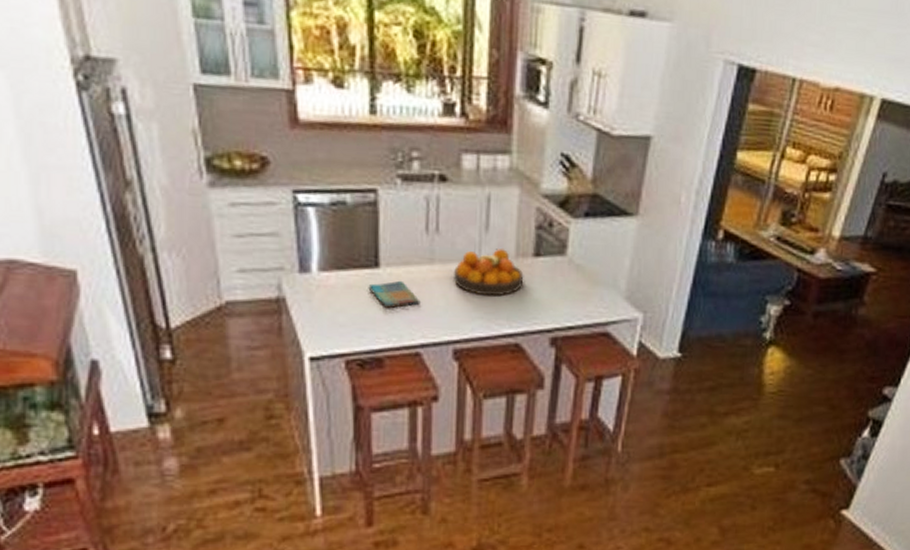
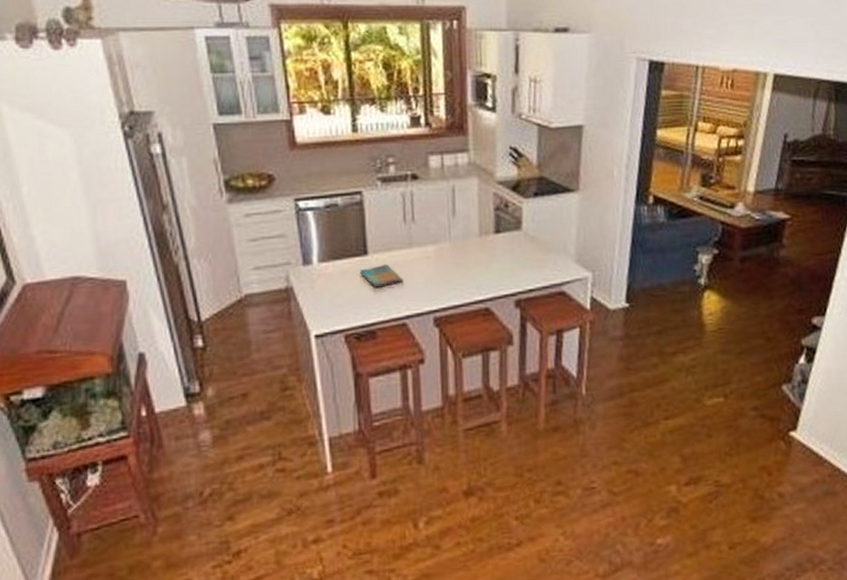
fruit bowl: present [454,247,524,296] -> none [429,228,488,270]

